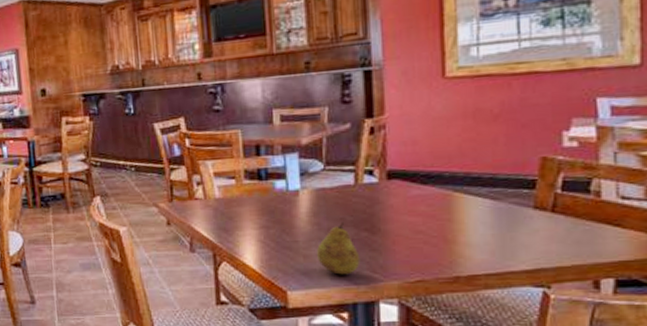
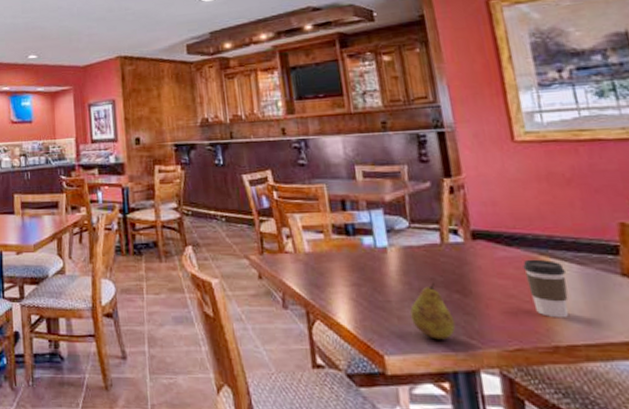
coffee cup: none [435,196,477,251] -> present [523,259,569,319]

